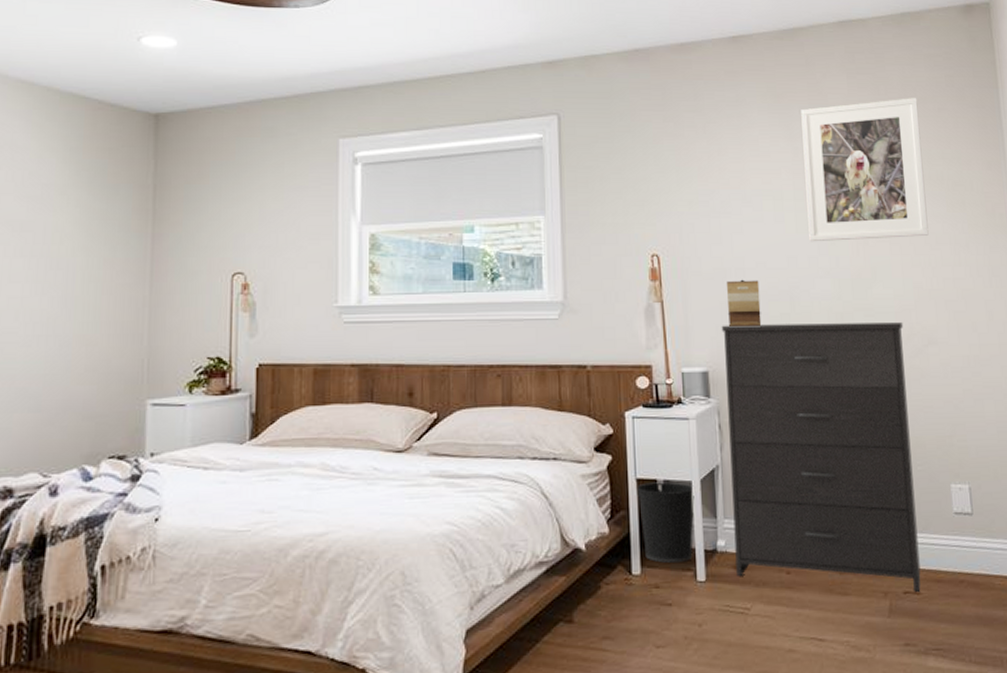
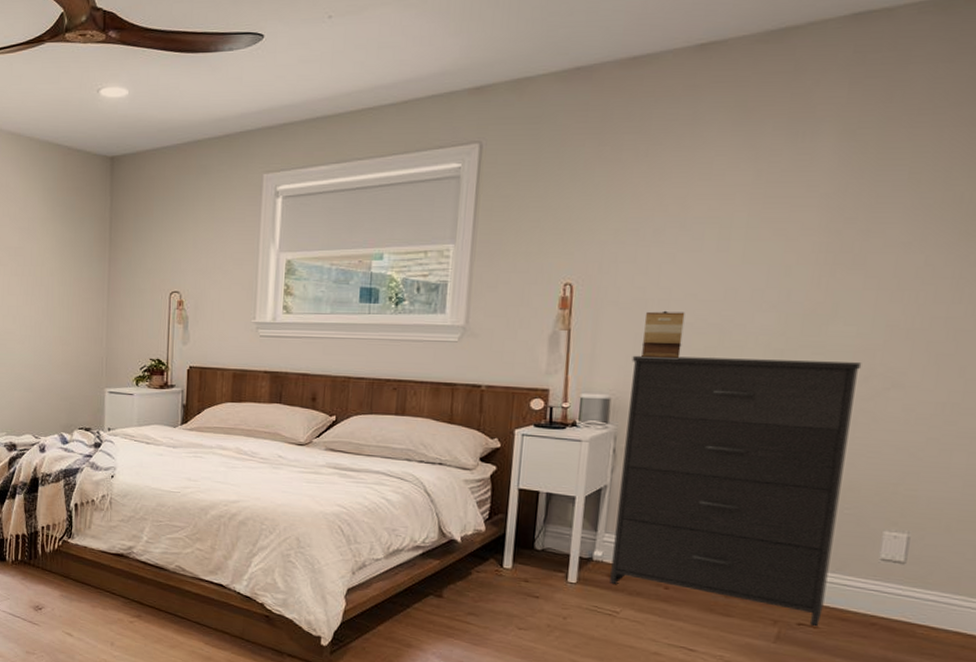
wastebasket: present [637,481,695,563] -> none [518,493,577,564]
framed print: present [801,98,929,242] -> none [757,104,948,274]

